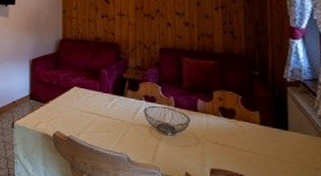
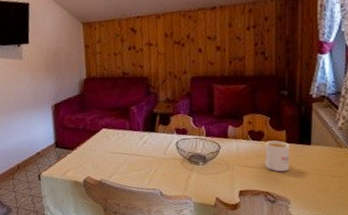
mug: none [237,120,266,156] -> present [265,140,290,172]

